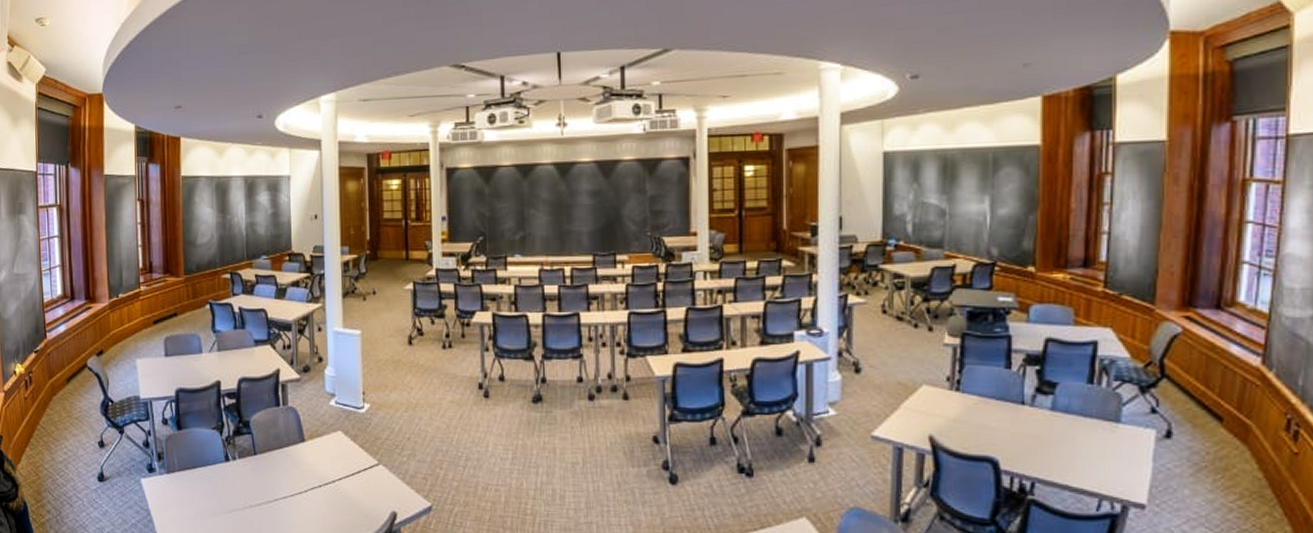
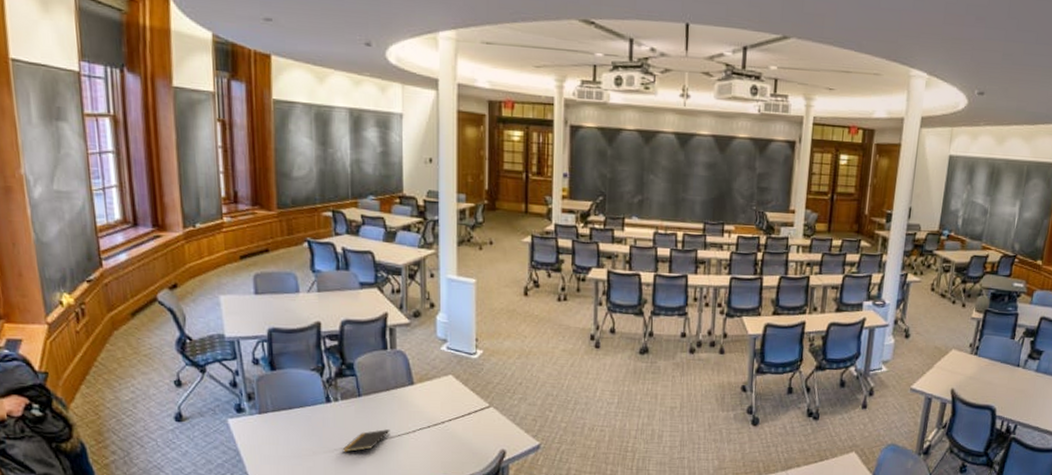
notepad: none [240,489,284,513] -> present [342,429,390,453]

